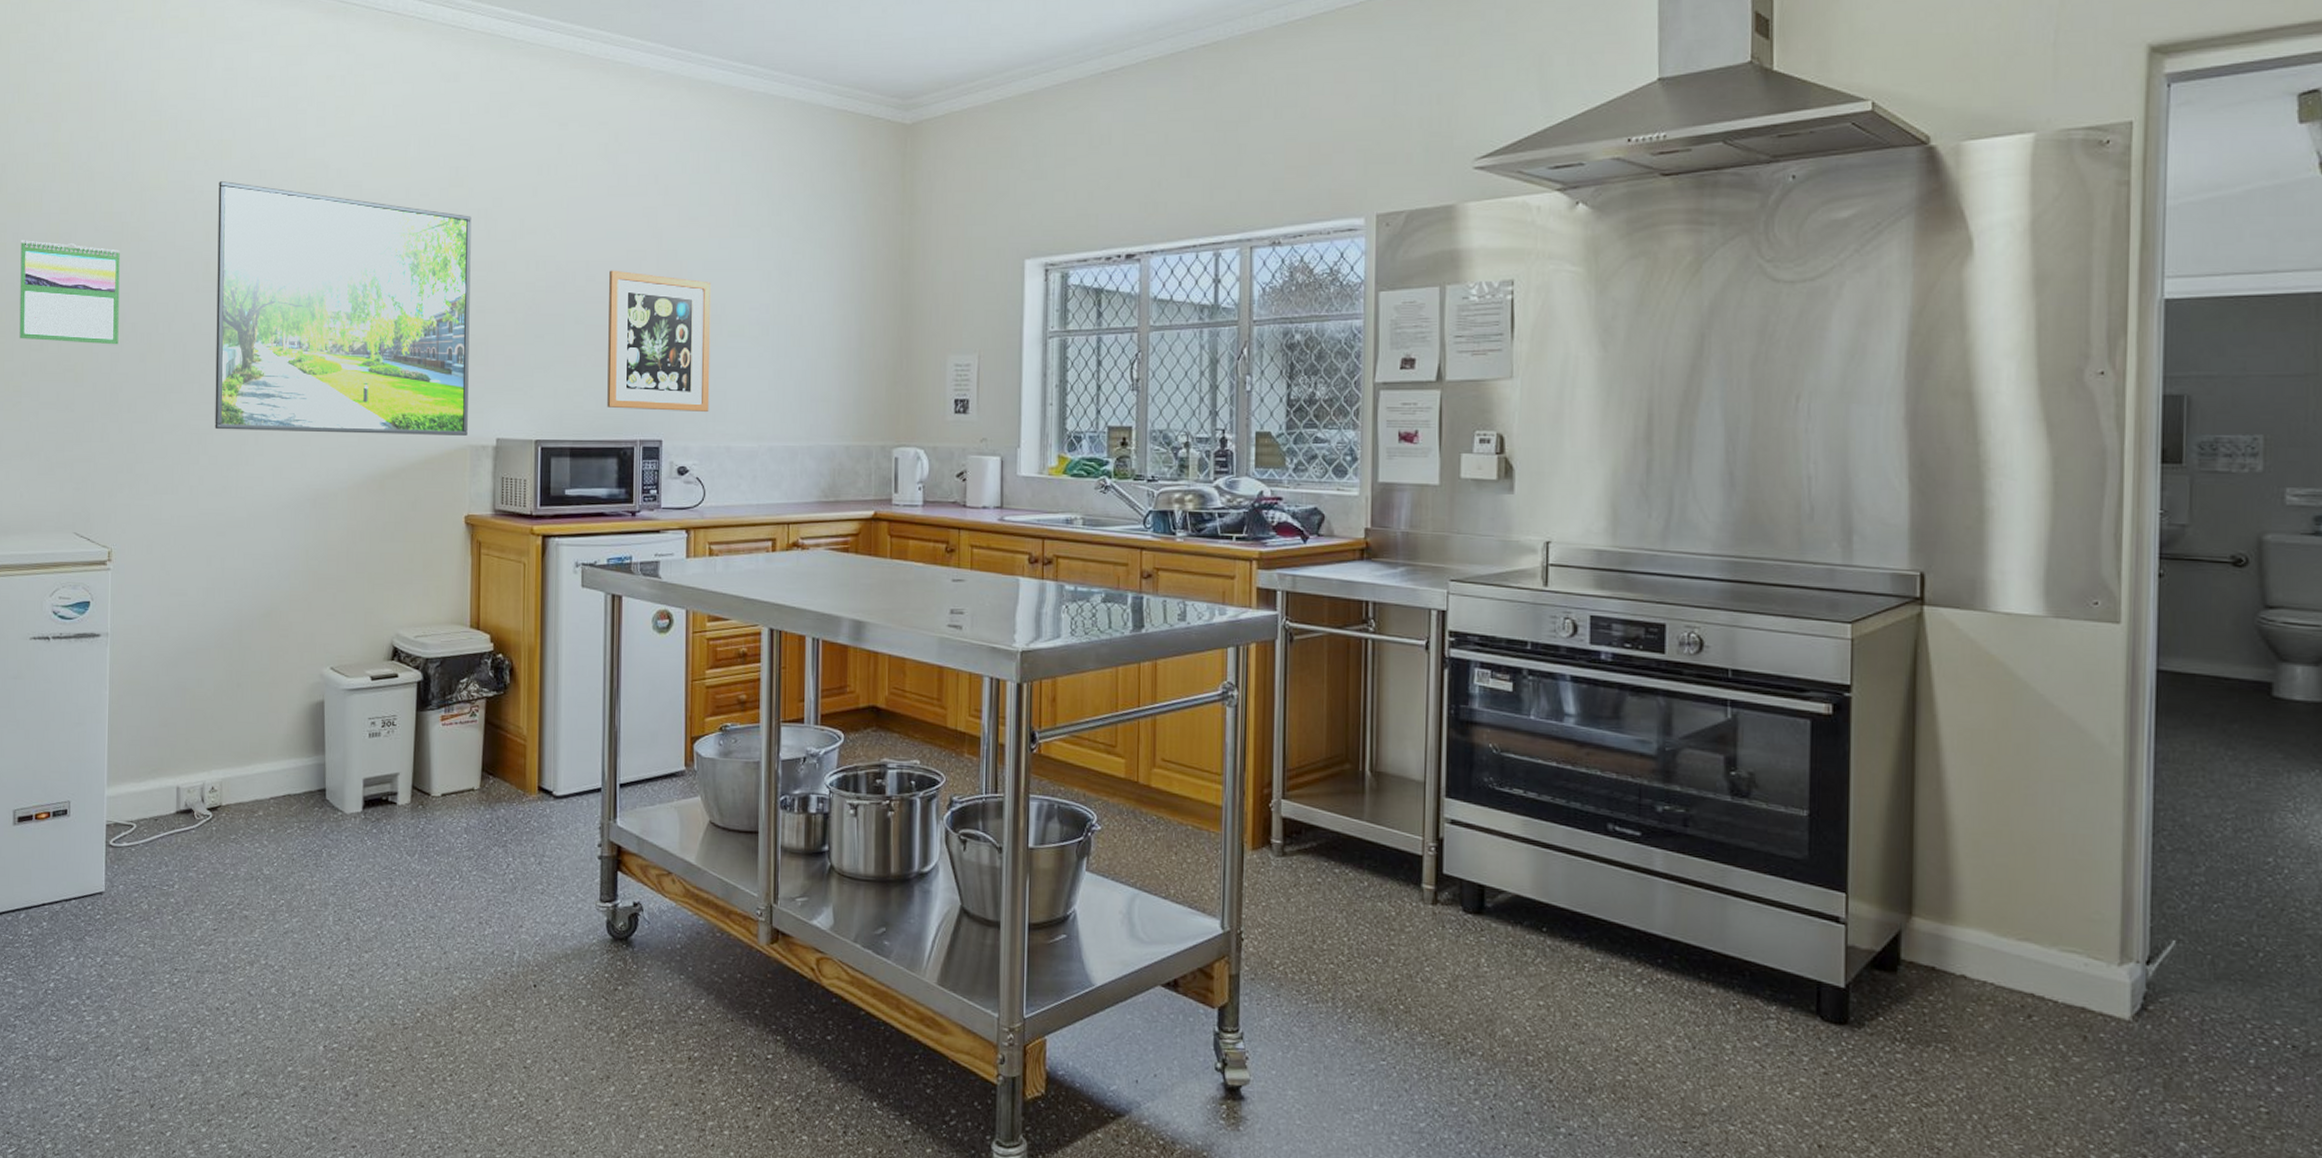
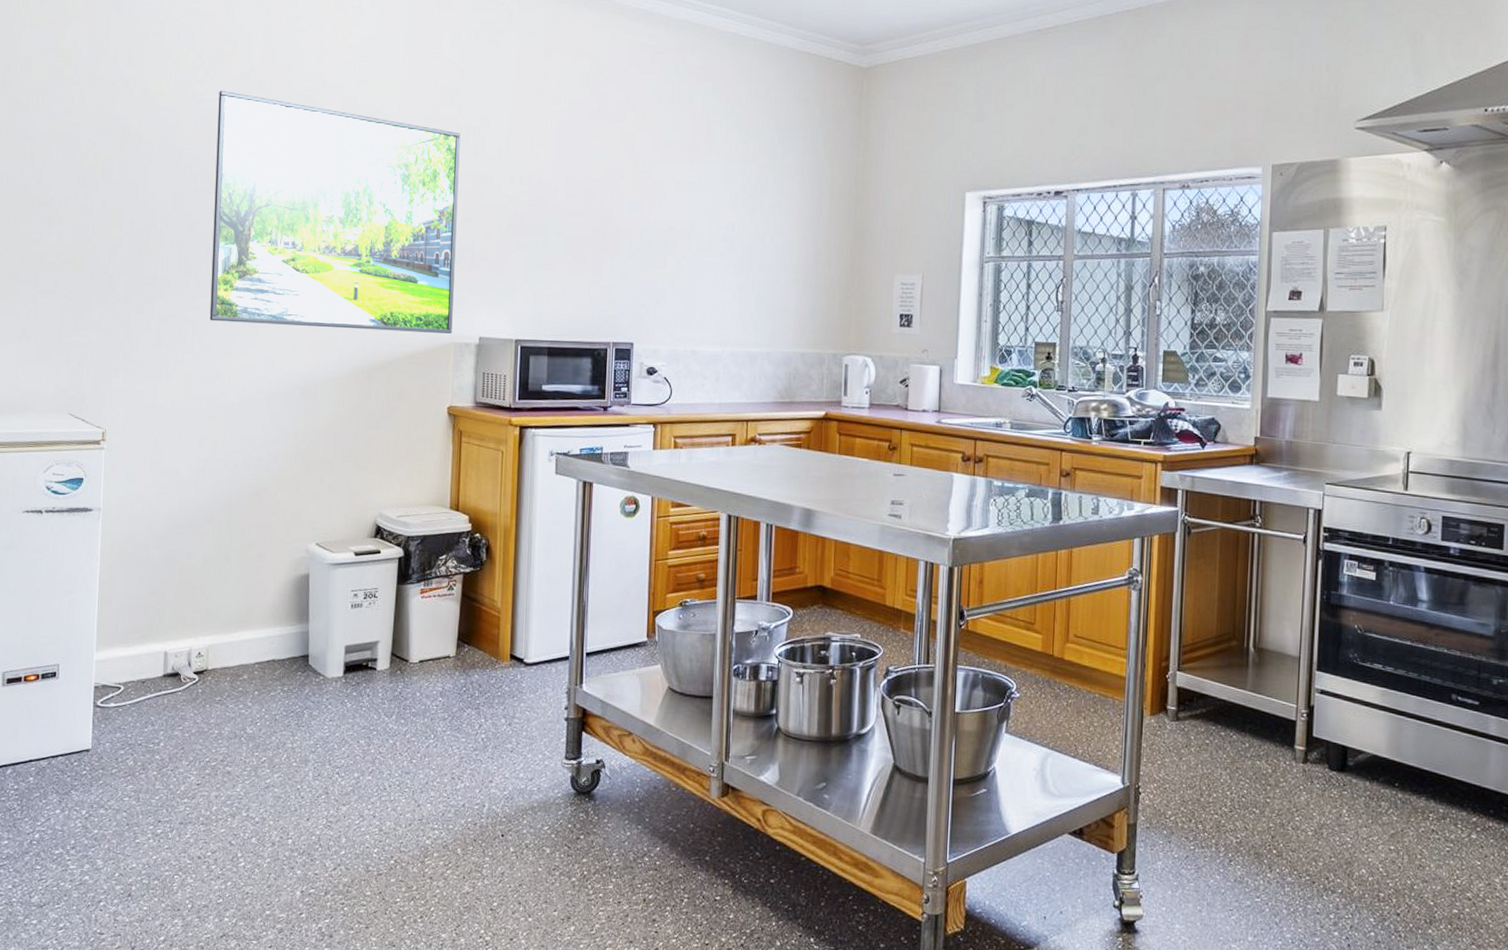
calendar: present [19,240,120,345] -> none [19,137,121,239]
wall art: present [607,270,712,412] -> none [583,187,683,318]

